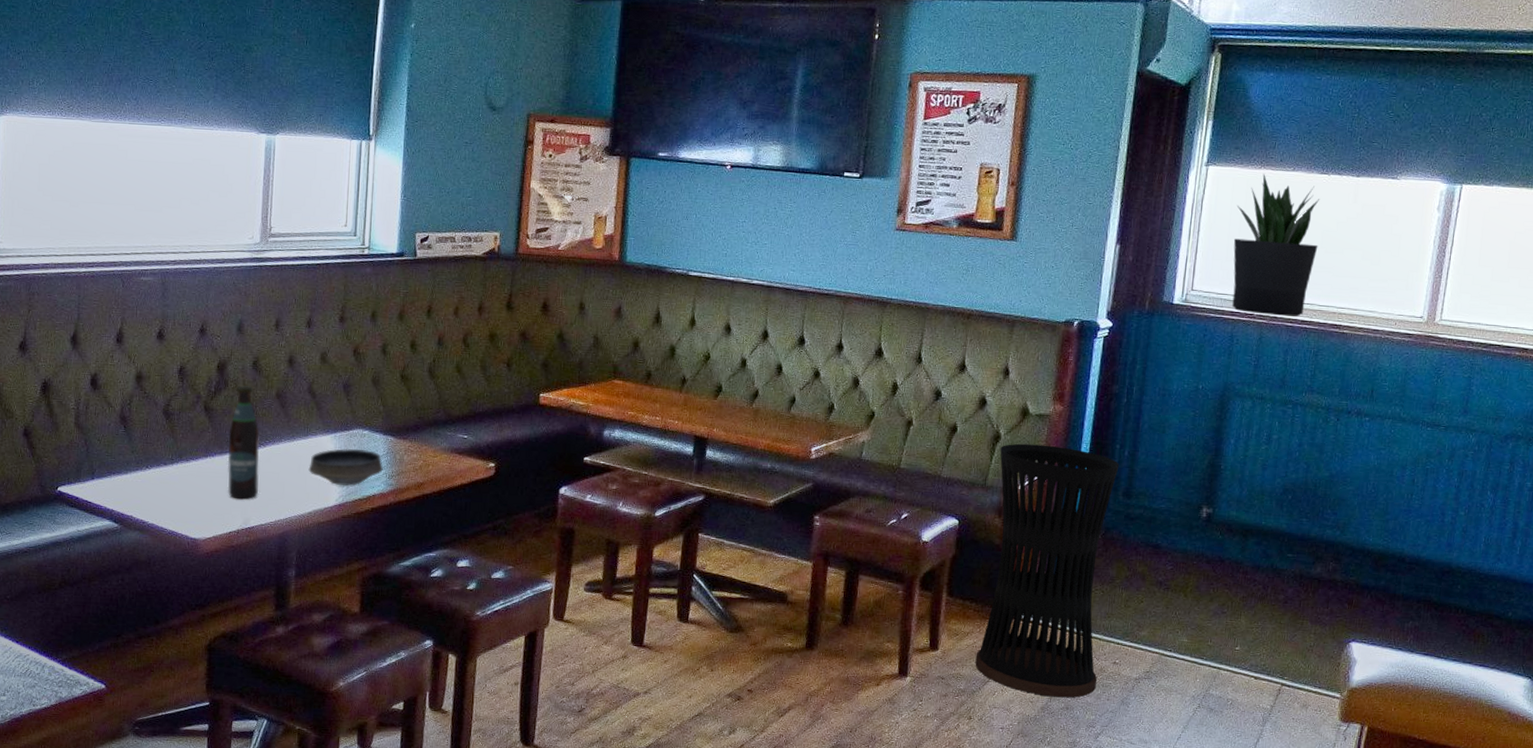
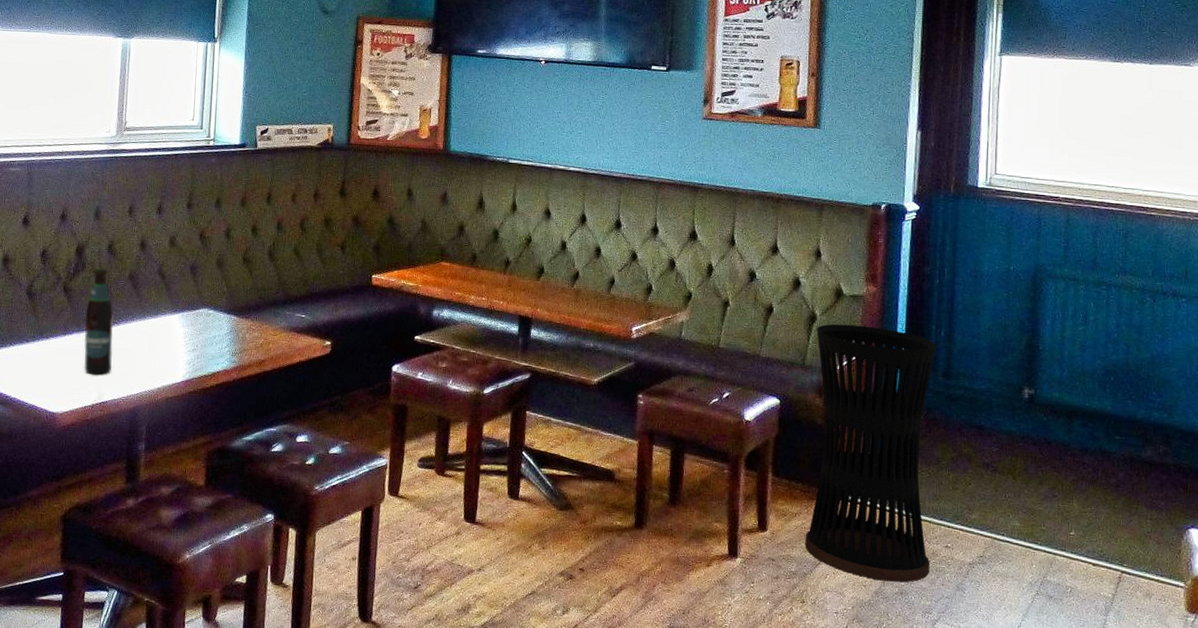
ashtray: present [308,448,383,486] -> none [158,326,227,362]
planter: present [1232,173,1320,317] -> none [1032,62,1118,199]

